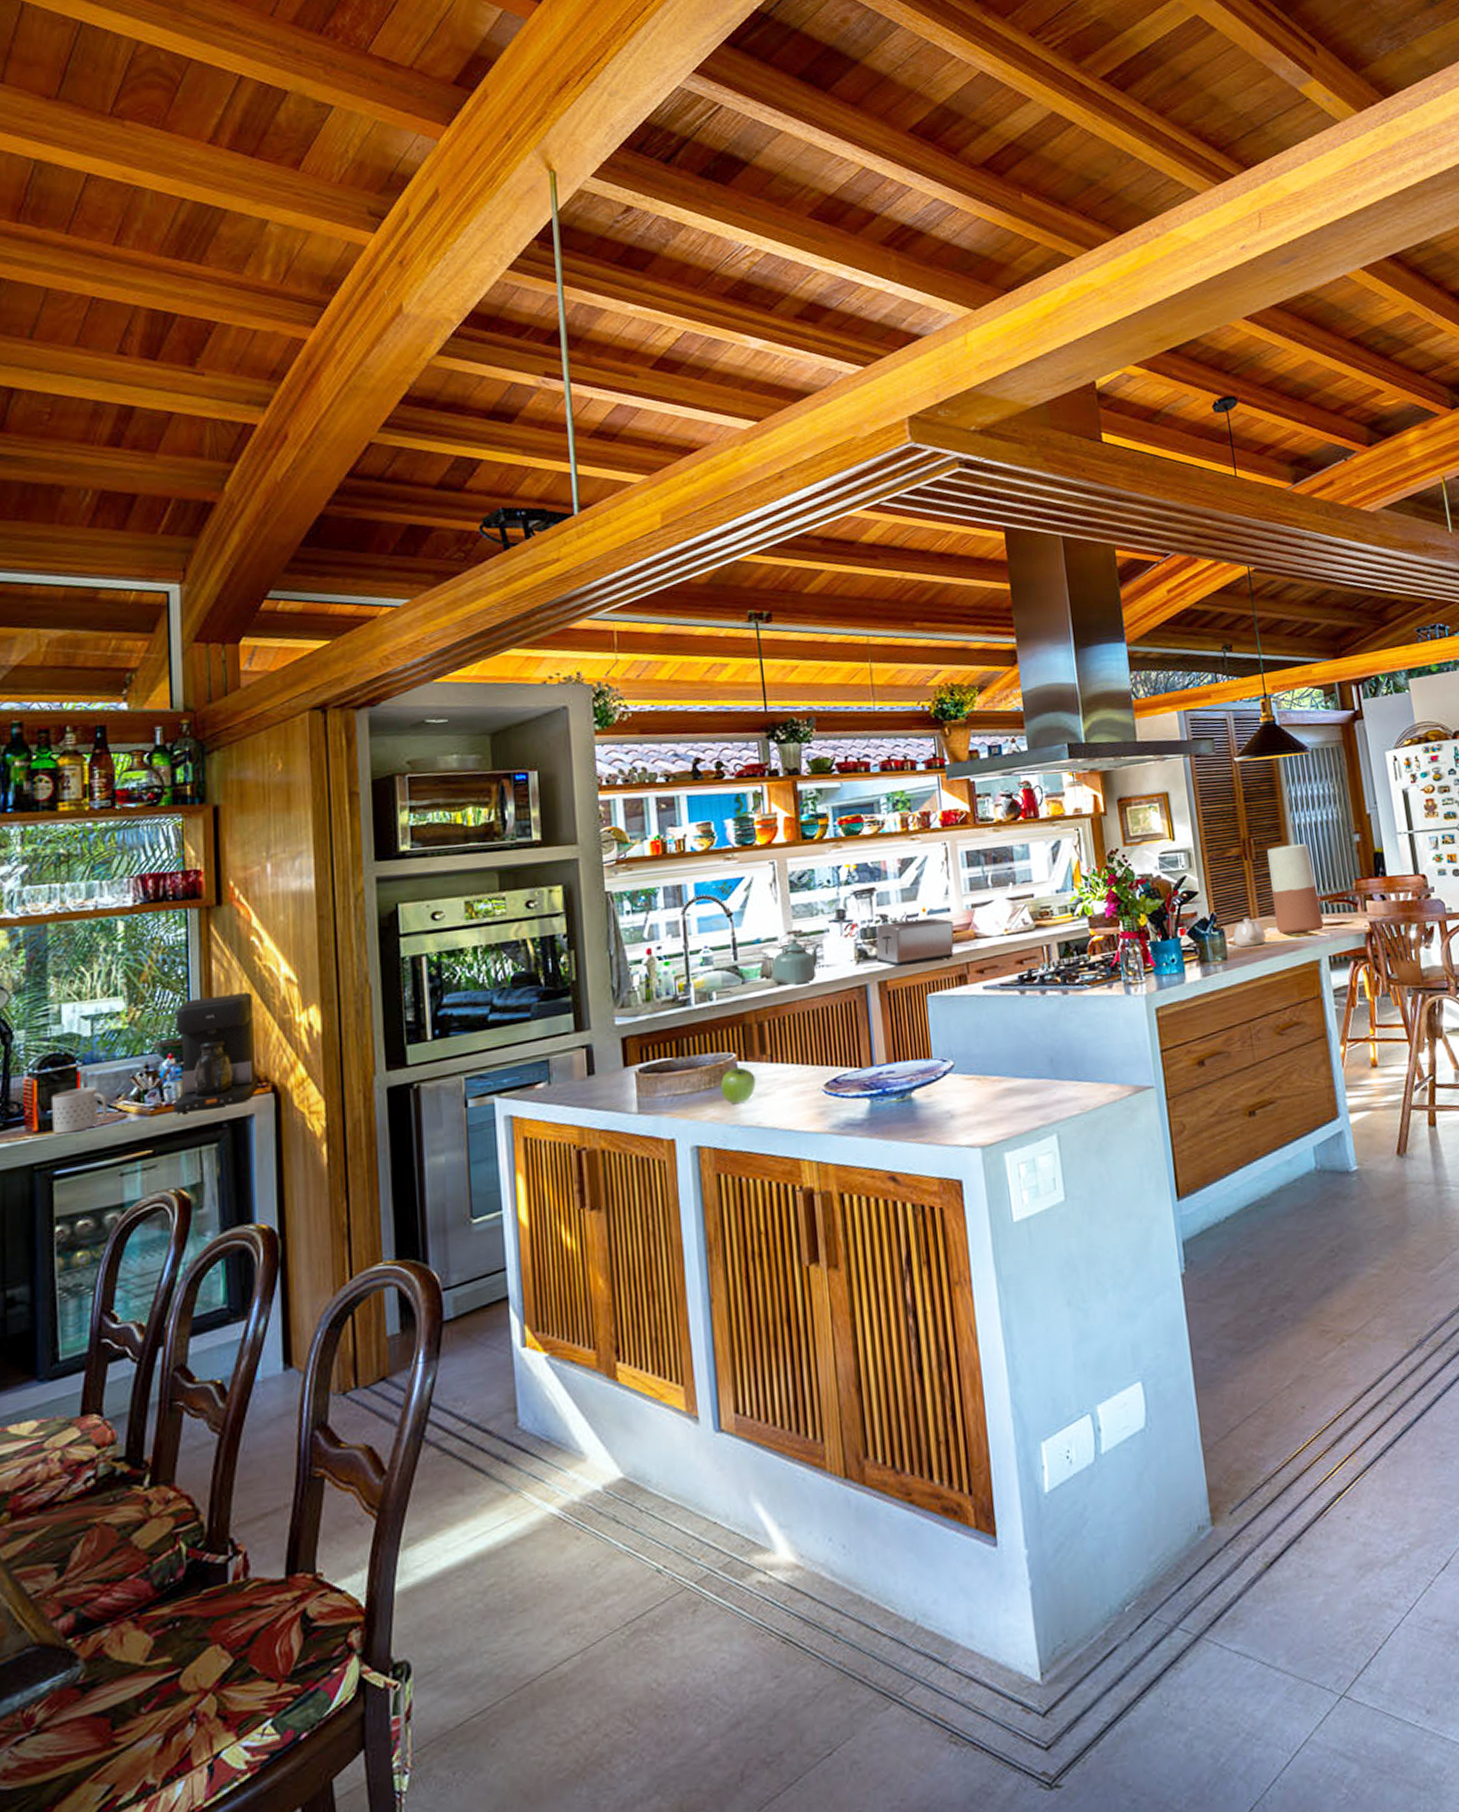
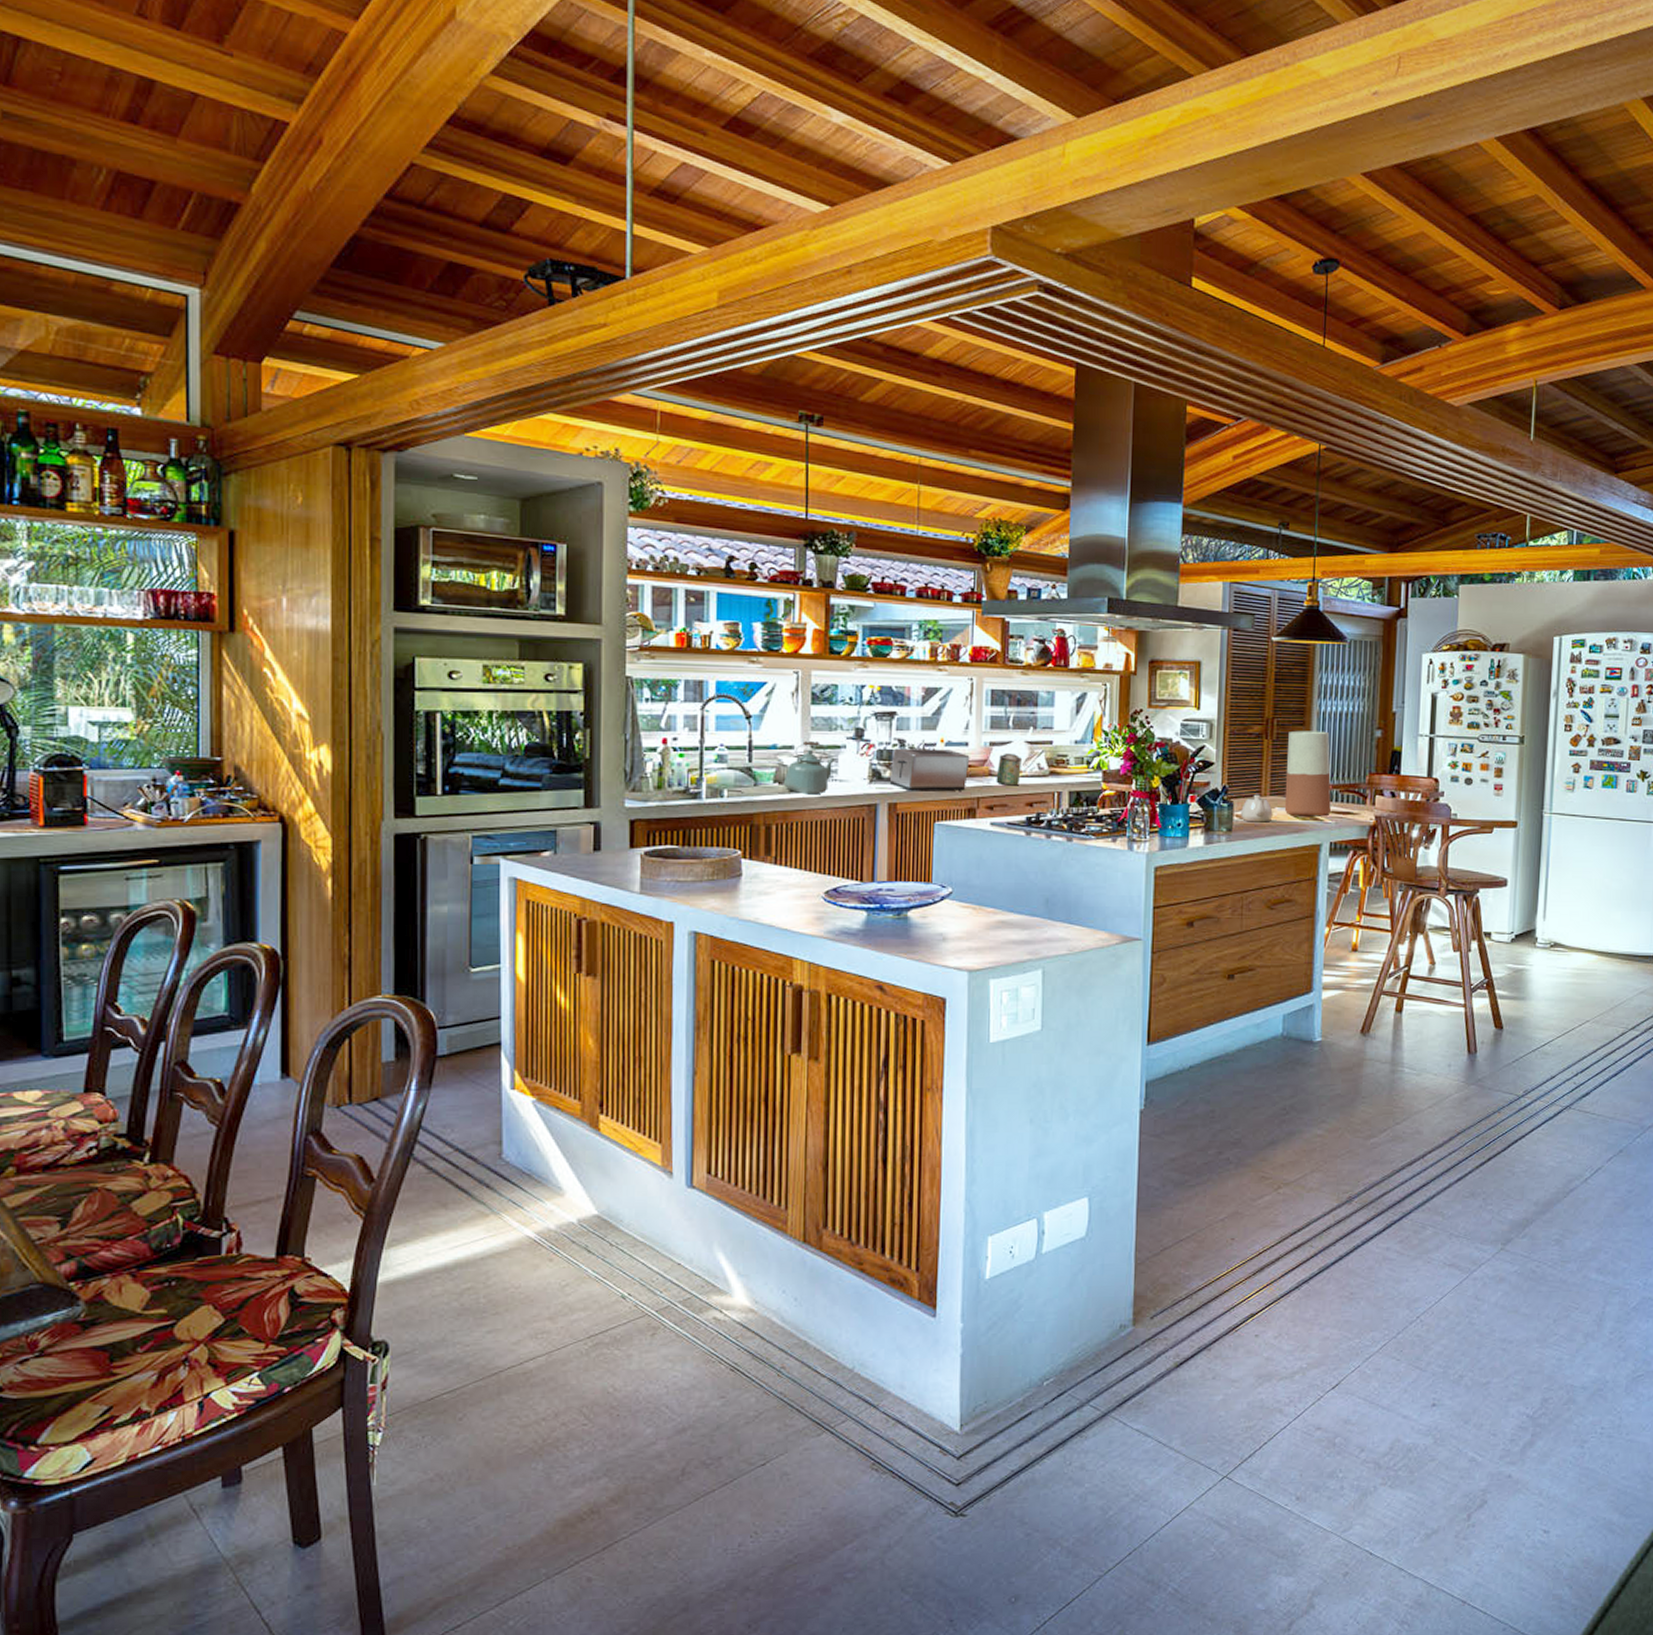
mug: present [50,1086,108,1135] -> none [56,791,115,832]
coffee maker: present [174,992,259,1114] -> none [181,721,266,830]
fruit: present [720,1067,756,1105] -> none [722,865,758,899]
canister: none [982,912,1007,947] -> present [996,752,1023,786]

